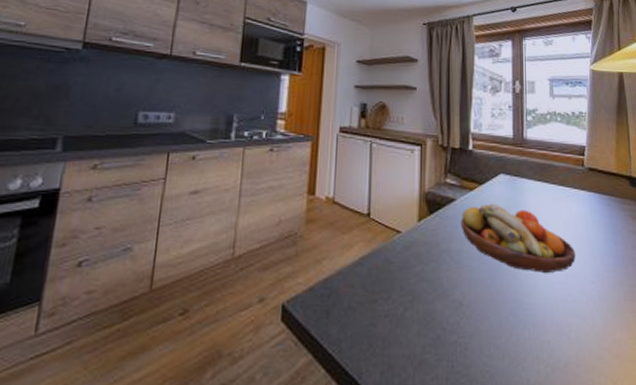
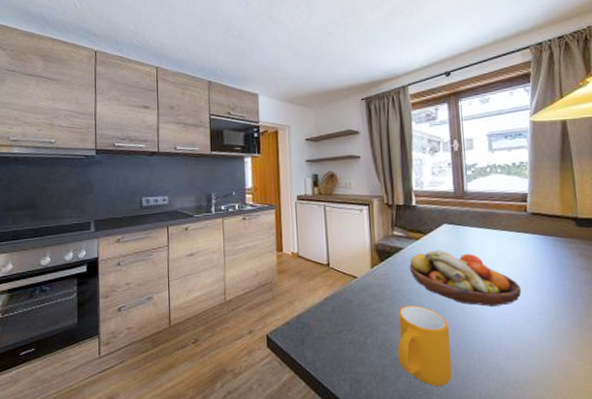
mug: none [440,268,499,371] -> present [397,305,452,386]

